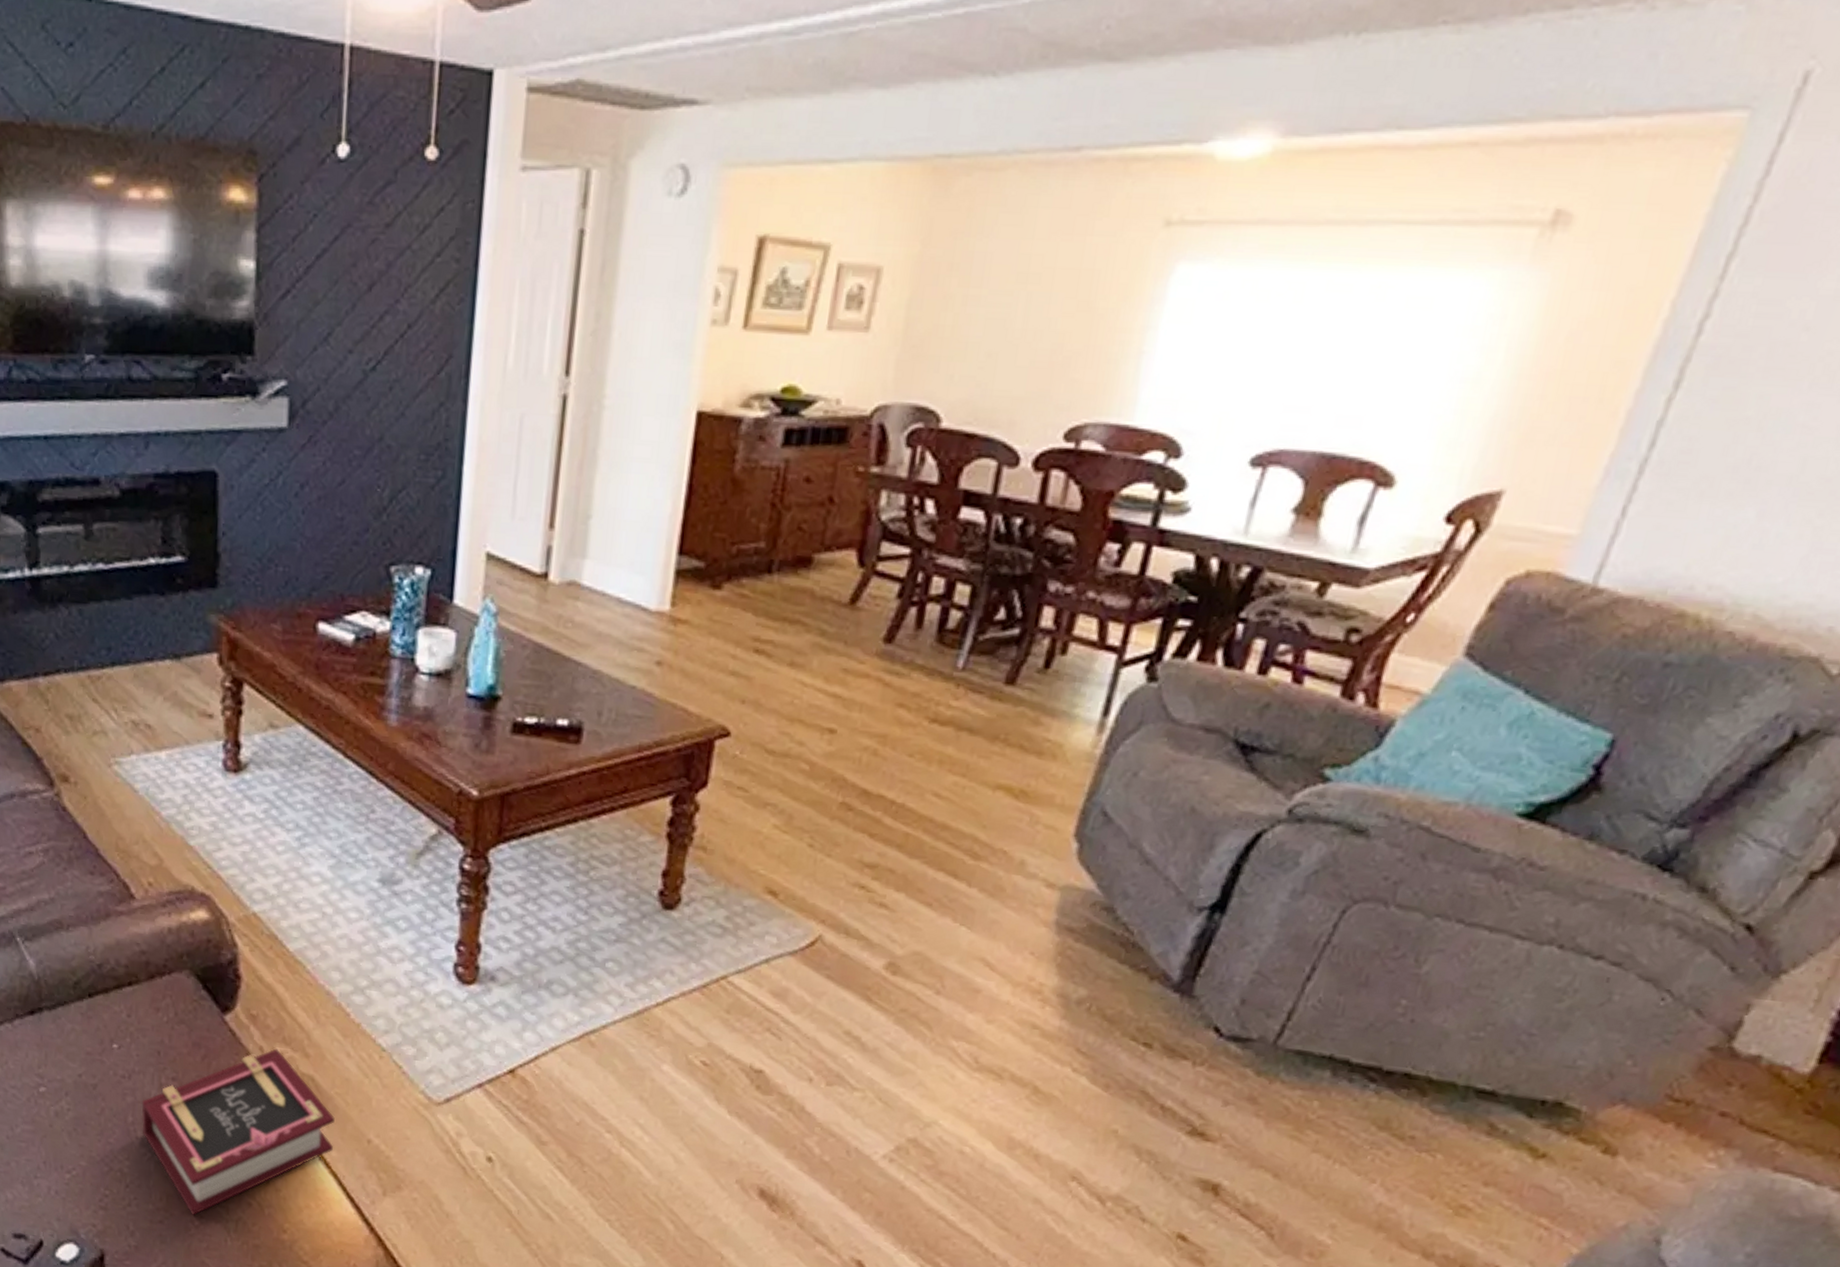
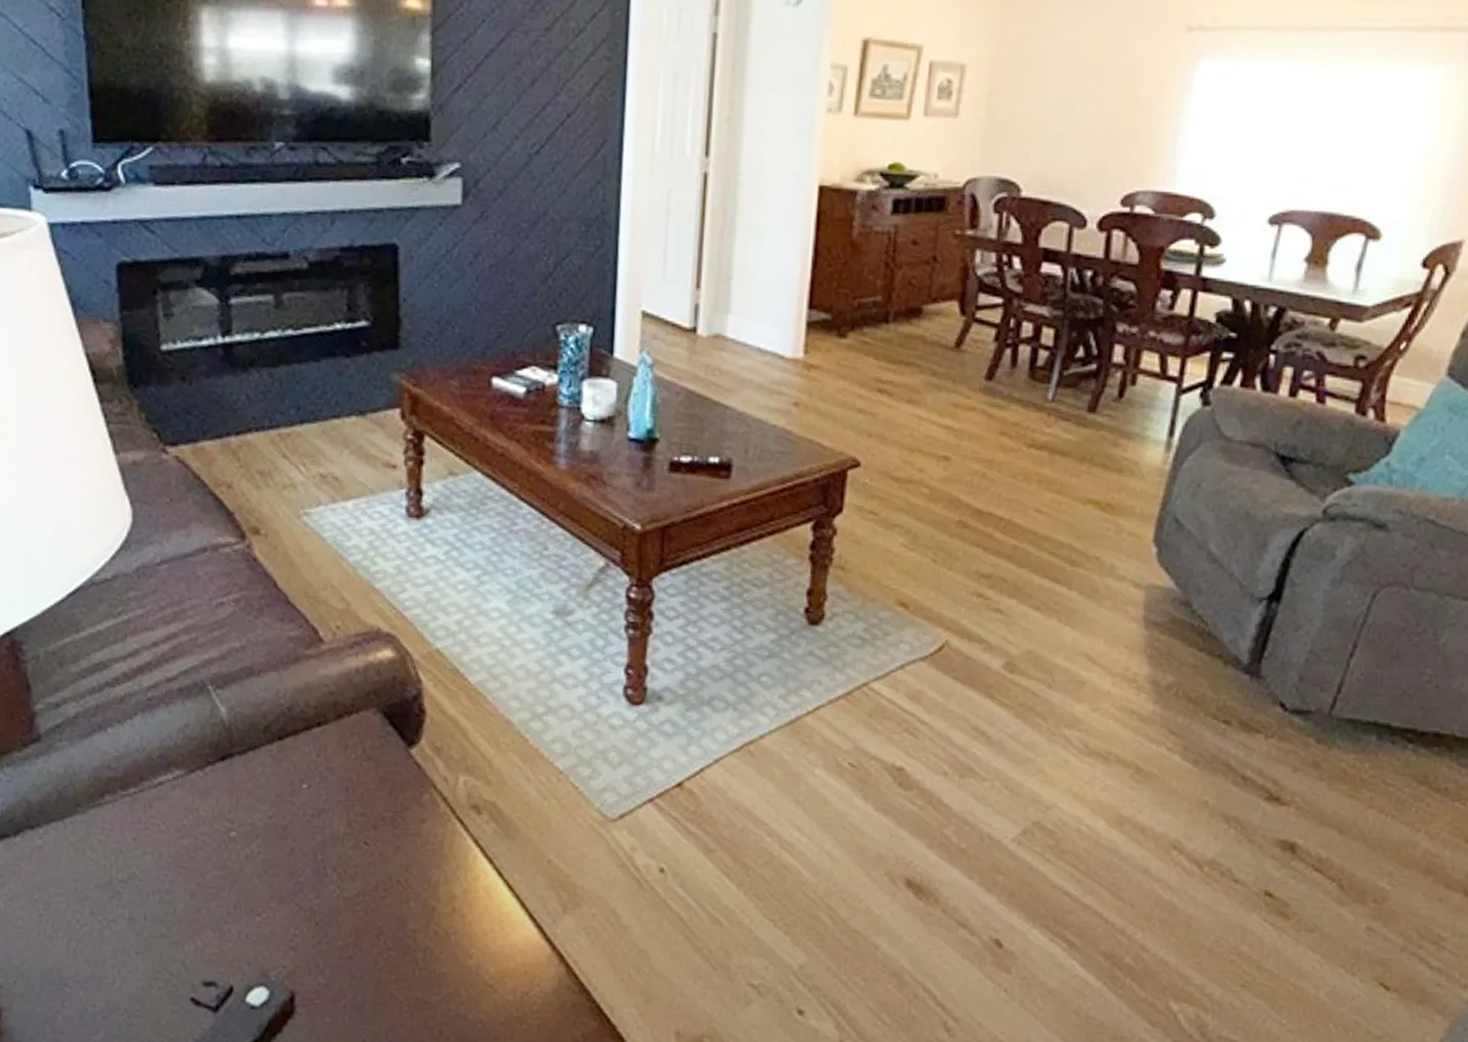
book: present [141,1048,335,1215] -> none [330,778,516,948]

